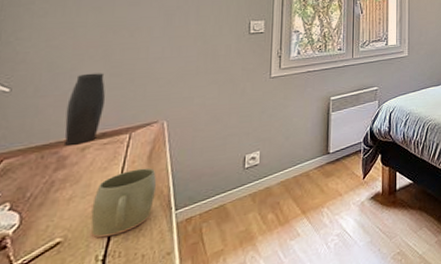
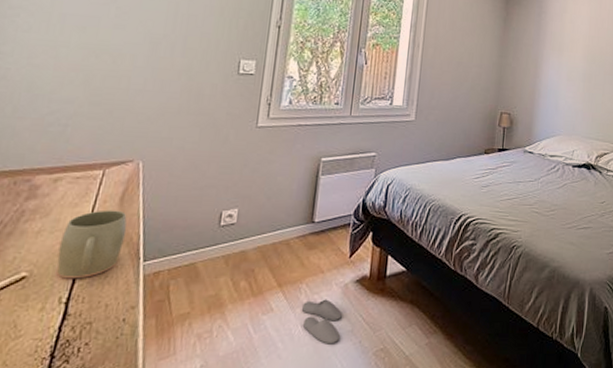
vase: present [65,73,106,145] -> none [38,98,83,175]
slippers: none [325,217,362,257] -> present [301,299,342,344]

